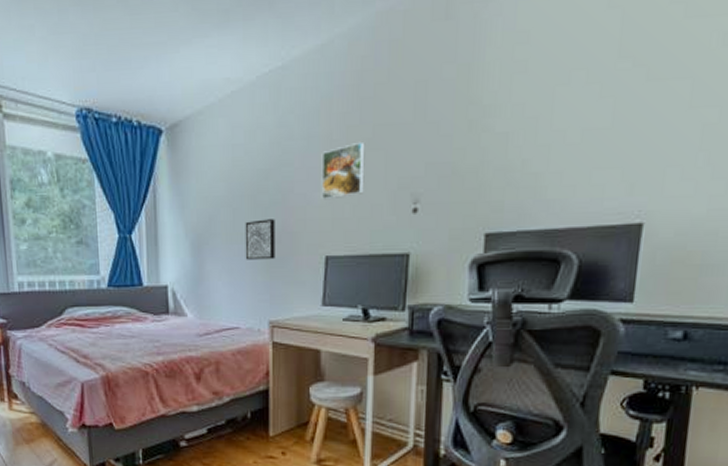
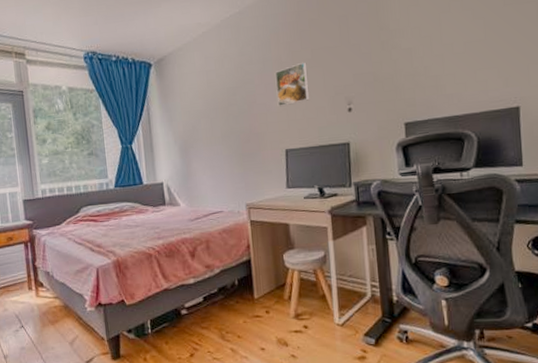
wall art: present [245,219,275,260] -> none [220,124,247,157]

